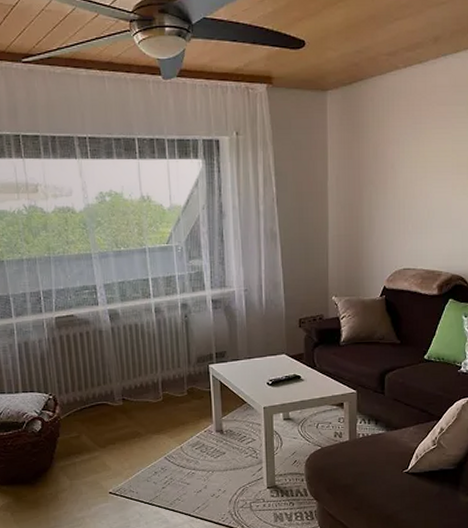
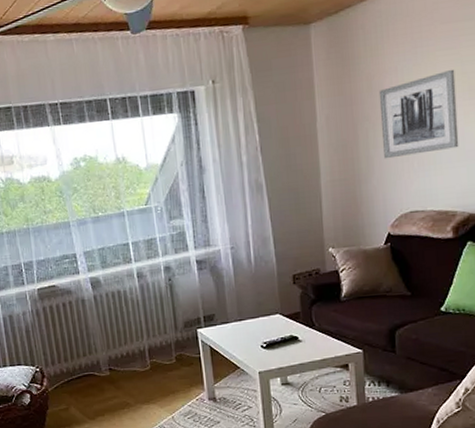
wall art: none [382,146,447,220] -> present [378,69,459,159]

